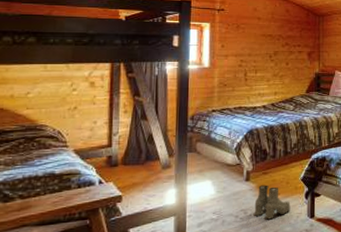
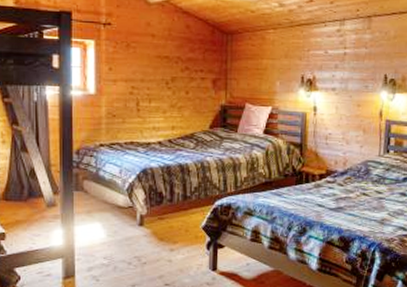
boots: present [254,185,291,220] -> none [149,231,190,269]

